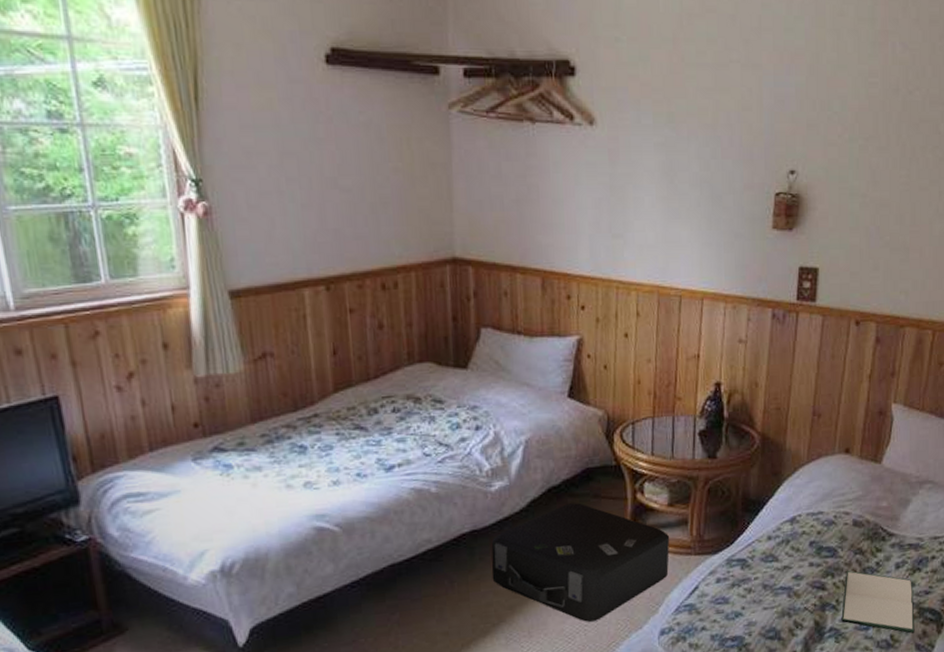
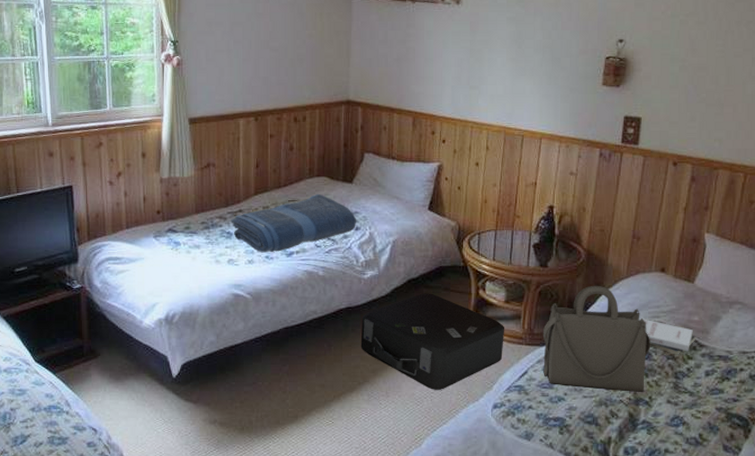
towel: none [303,385,477,469] -> present [231,193,357,252]
handbag: none [714,475,837,599] -> present [542,285,651,392]
books: none [823,509,885,549] -> present [639,317,696,355]
hardback book: present [841,571,915,634] -> none [653,373,723,435]

